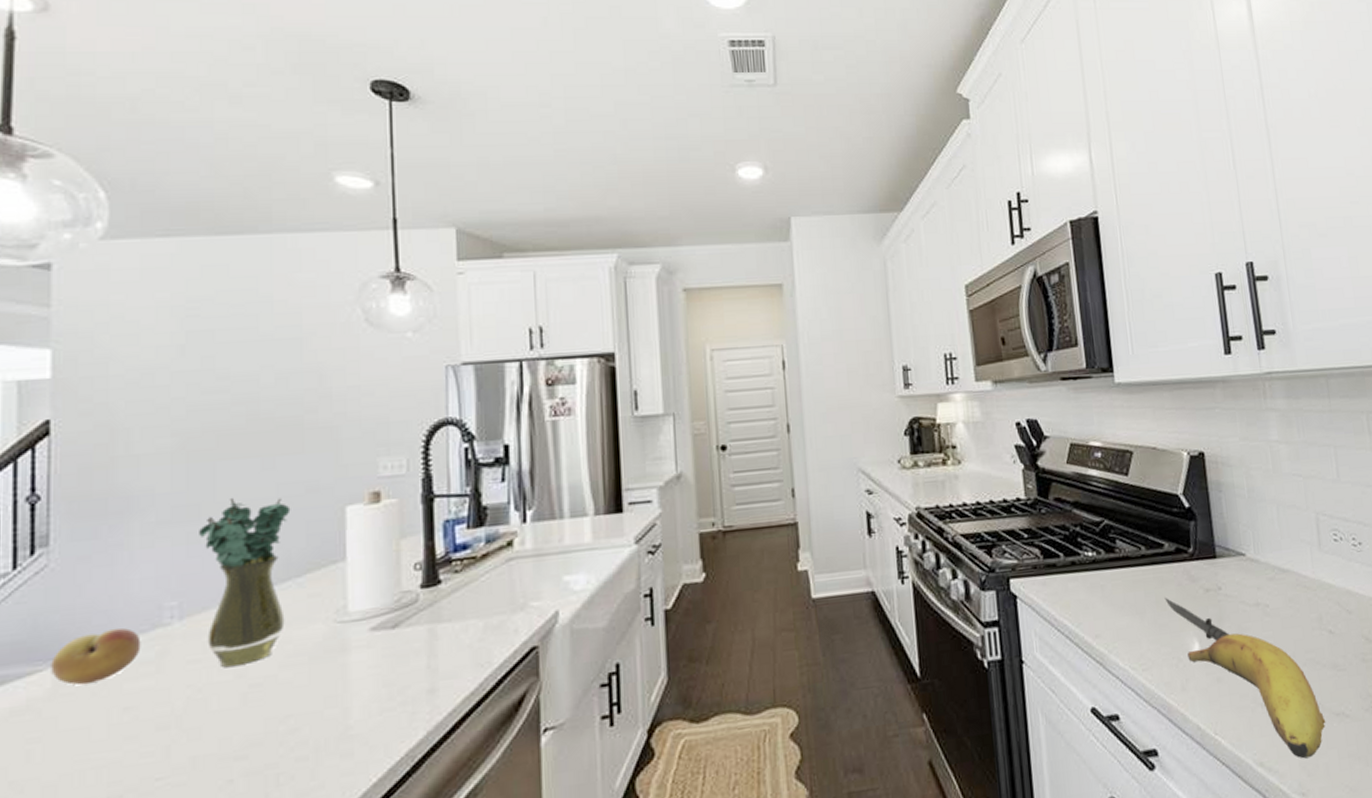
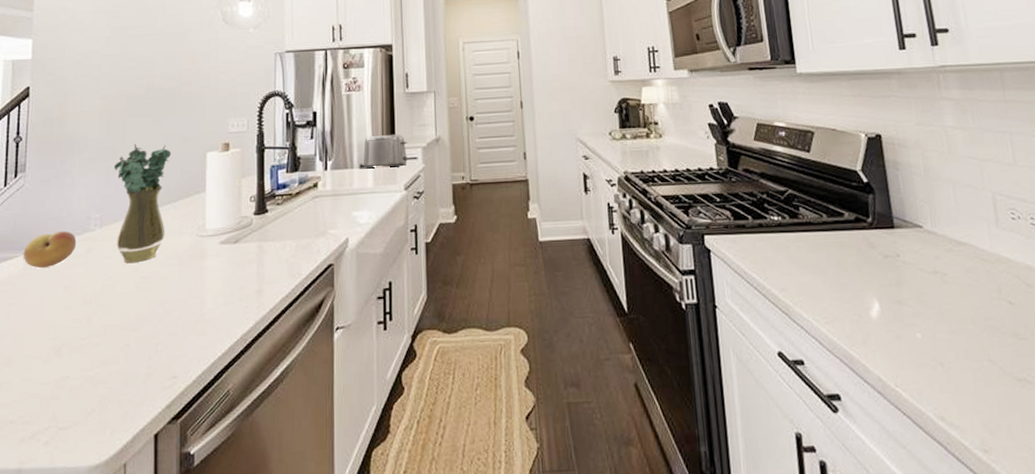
toaster: none [572,470,639,519] -> present [359,133,408,169]
knife: present [1164,597,1230,641] -> none [845,260,909,302]
fruit: present [1187,633,1326,759] -> none [868,297,1008,418]

